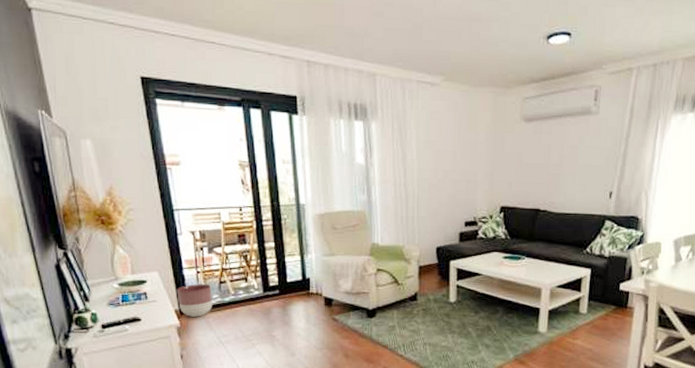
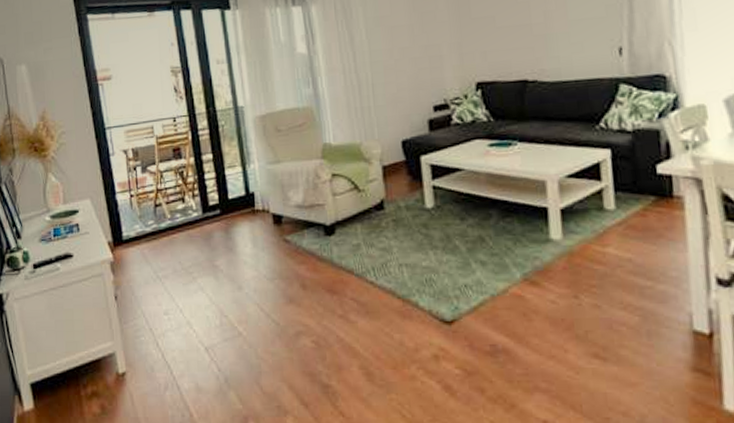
planter: present [177,284,212,317] -> none [109,209,148,249]

